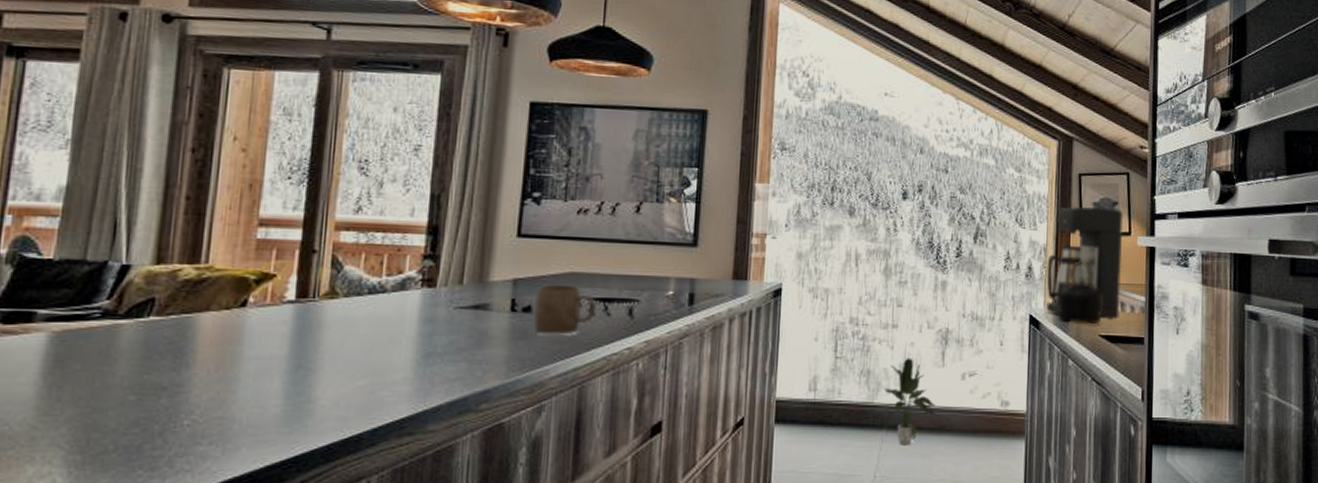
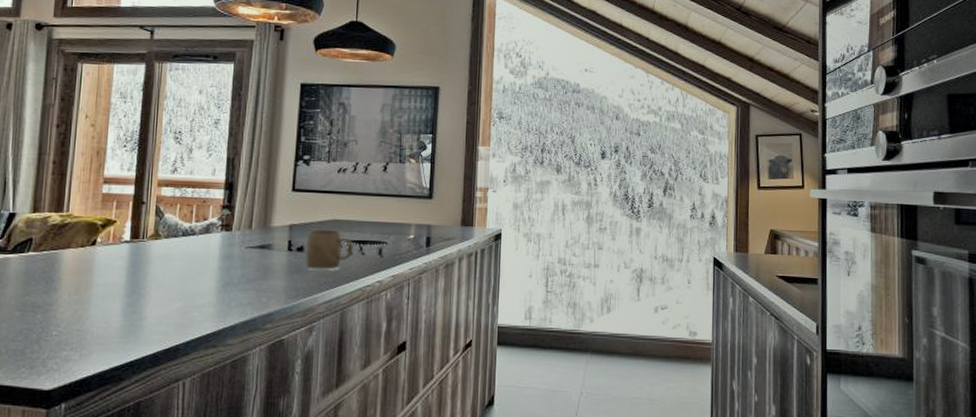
potted plant: present [884,358,936,446] -> none [588,293,633,367]
coffee maker: present [1046,207,1124,321] -> none [728,164,797,264]
kettle: present [1058,261,1104,325] -> none [739,211,780,267]

